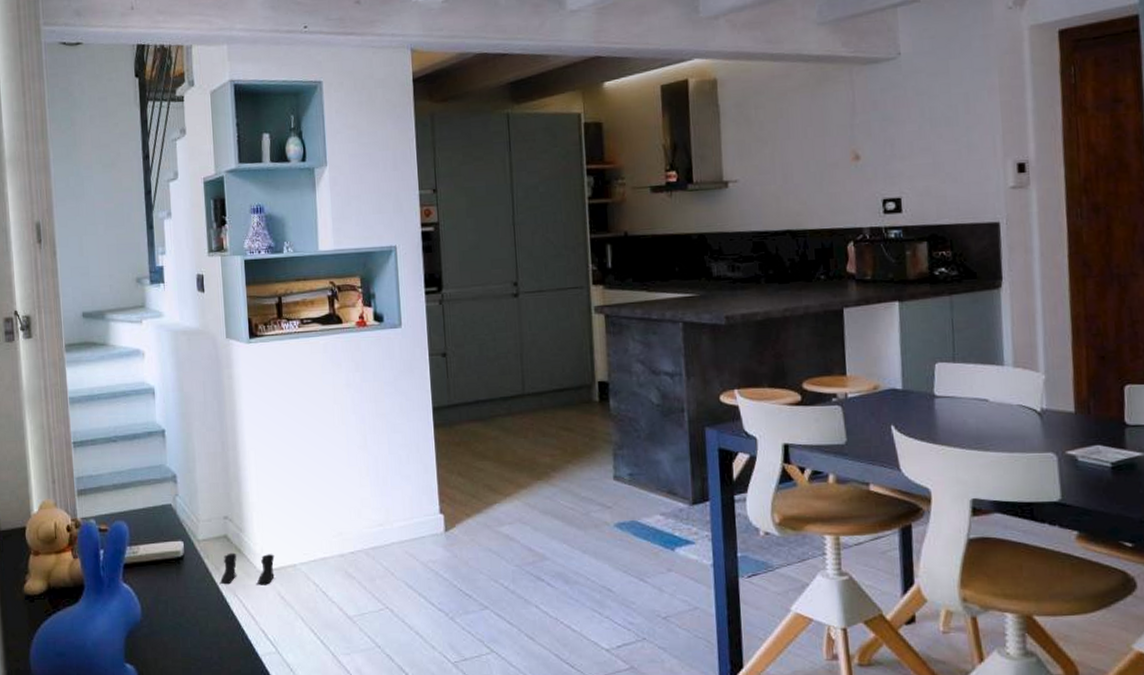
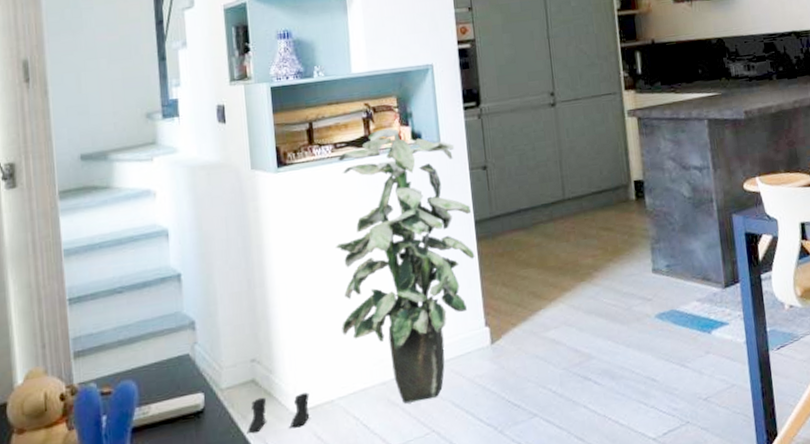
indoor plant: none [301,307,432,578] -> present [336,128,475,404]

